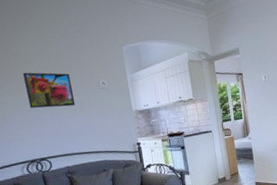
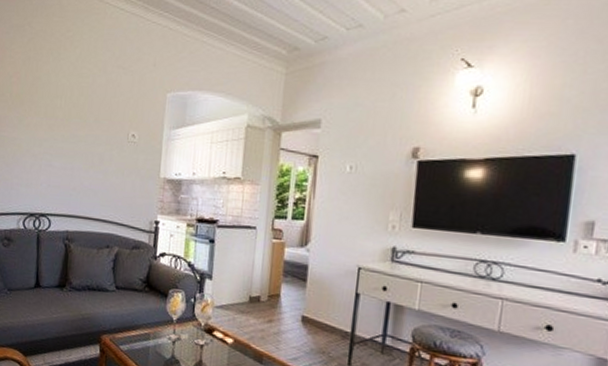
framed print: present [22,72,76,109] -> none [44,106,97,157]

